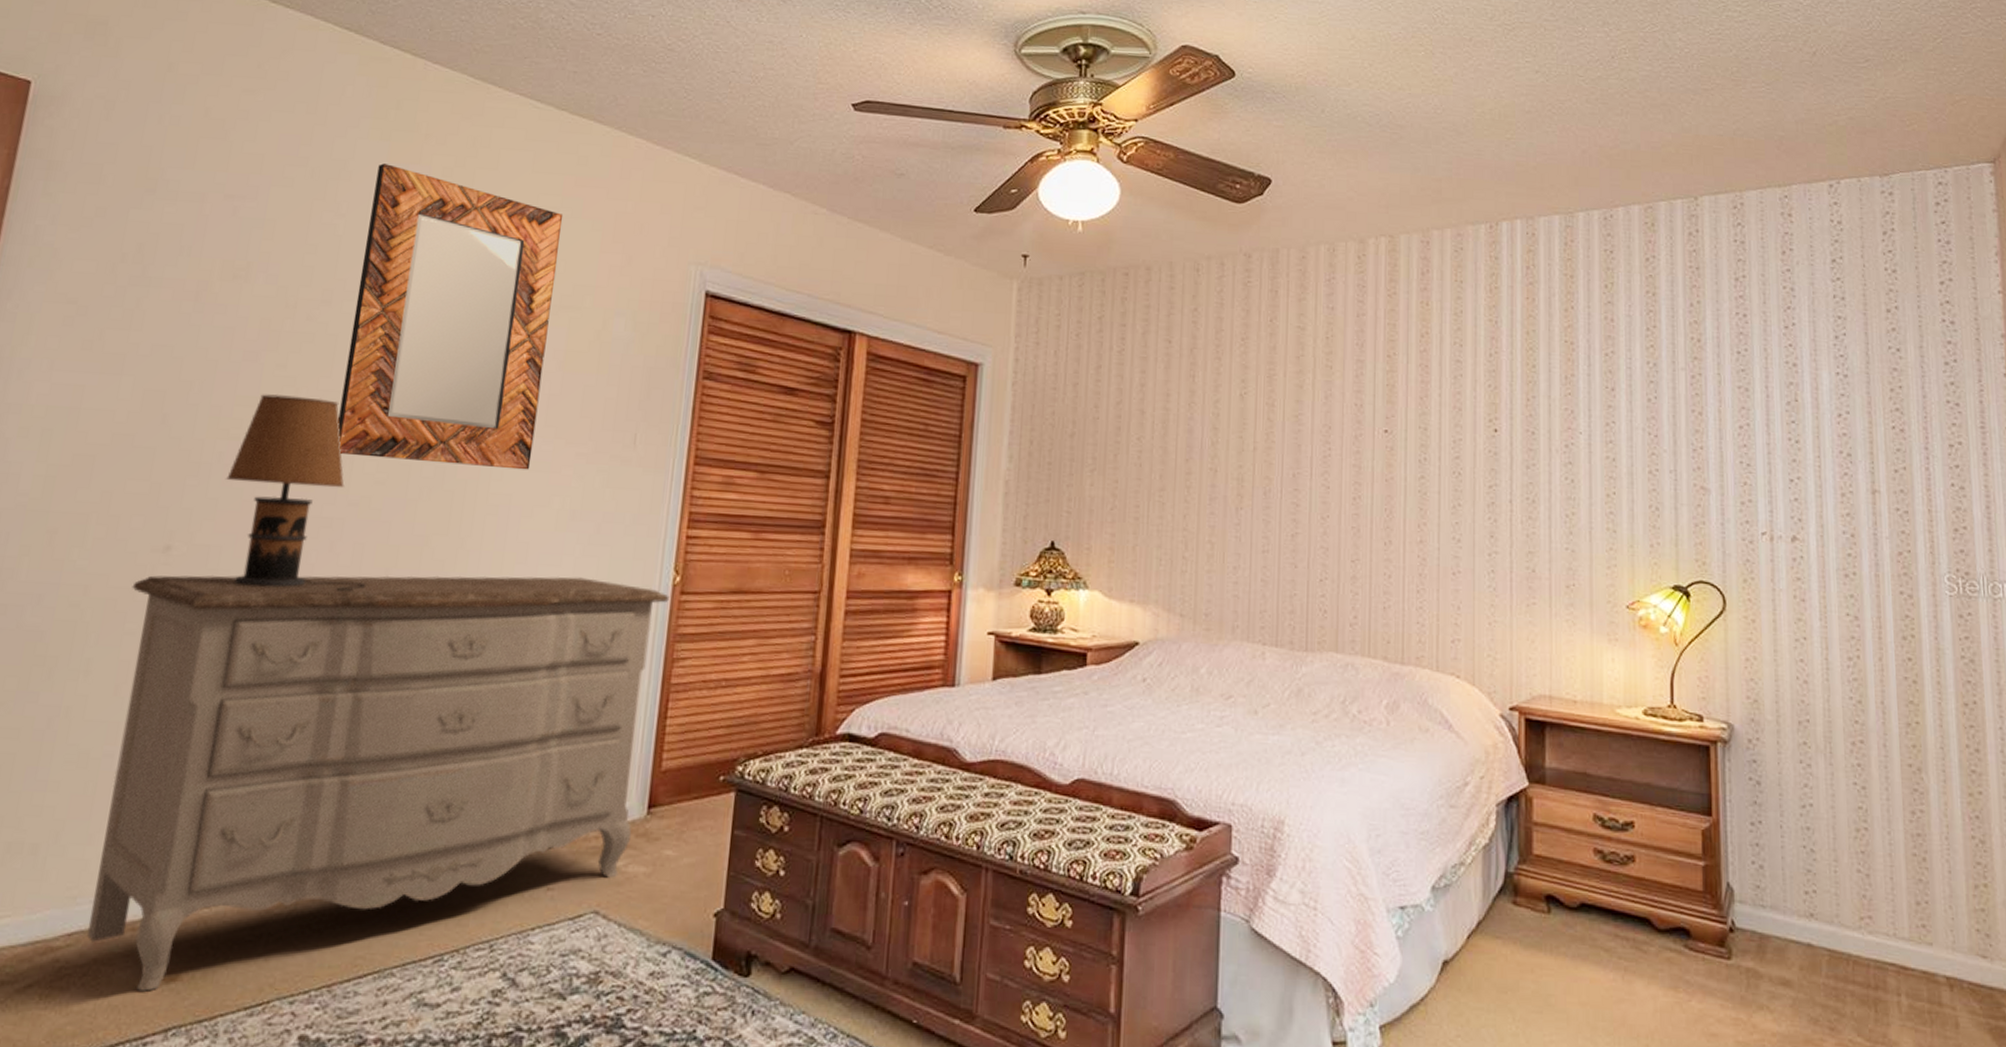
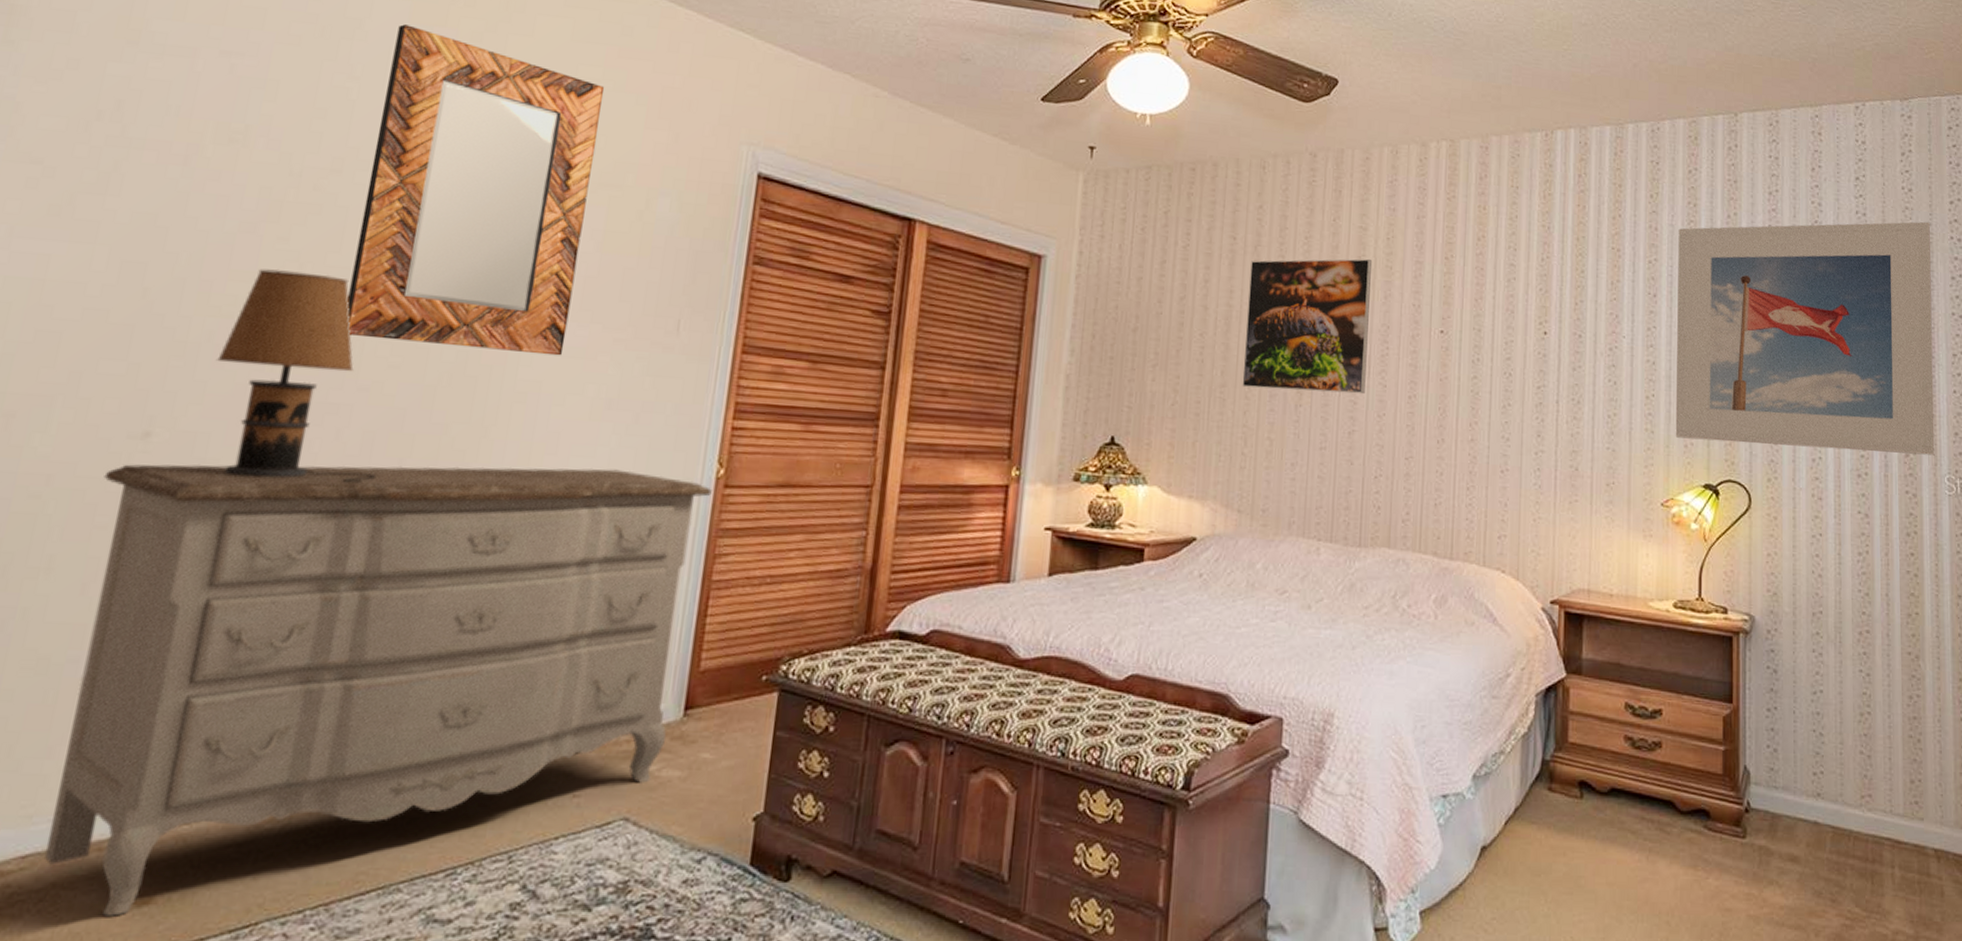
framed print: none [1181,358,1312,496] -> present [1242,258,1373,395]
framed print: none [1636,304,1932,553] -> present [1675,221,1935,456]

